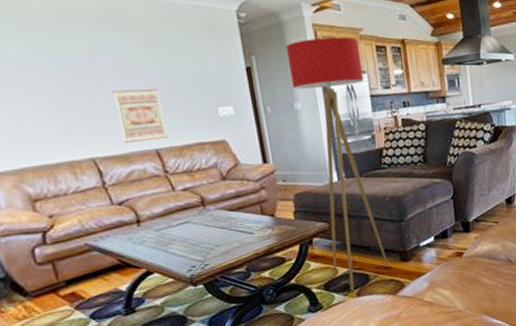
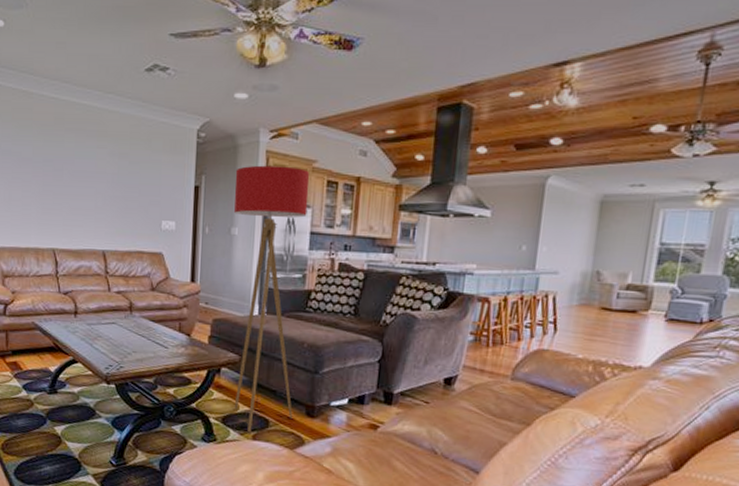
wall art: present [113,88,168,143] -> none [79,192,116,242]

